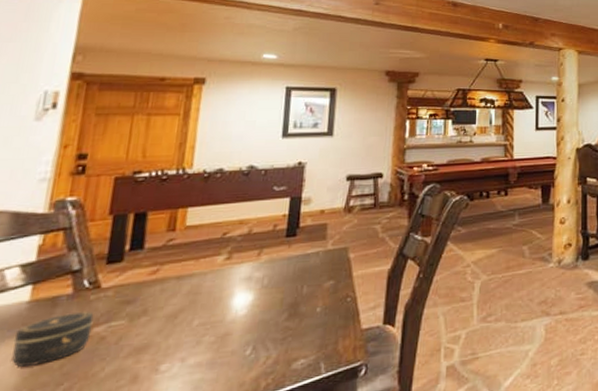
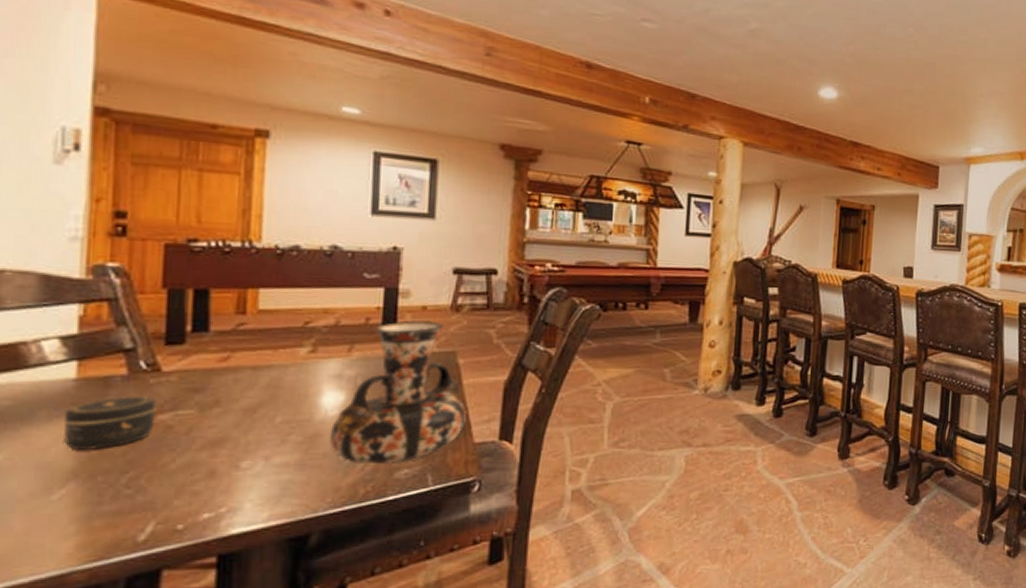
decorative vase: none [237,223,356,358] -> present [329,320,466,465]

